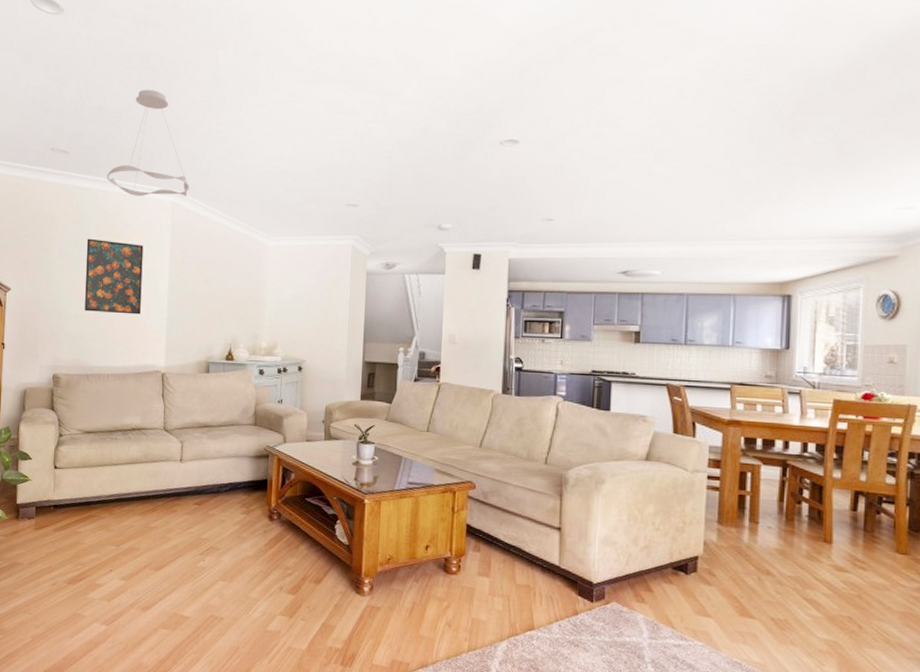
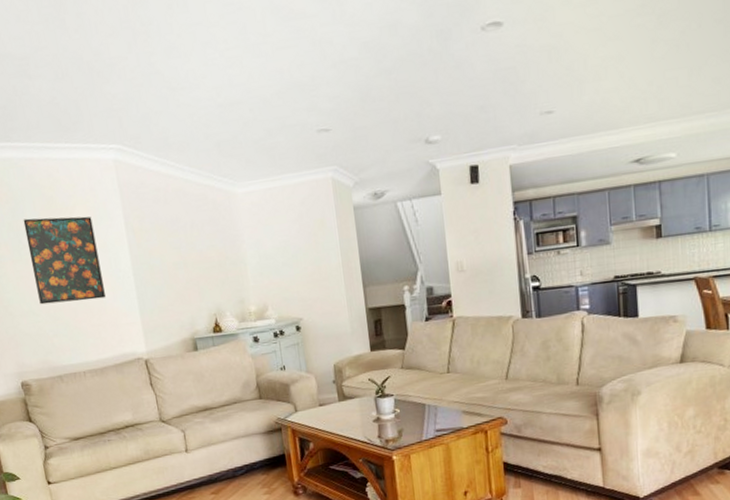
ceiling light: present [107,89,189,197] -> none [28,22,130,160]

